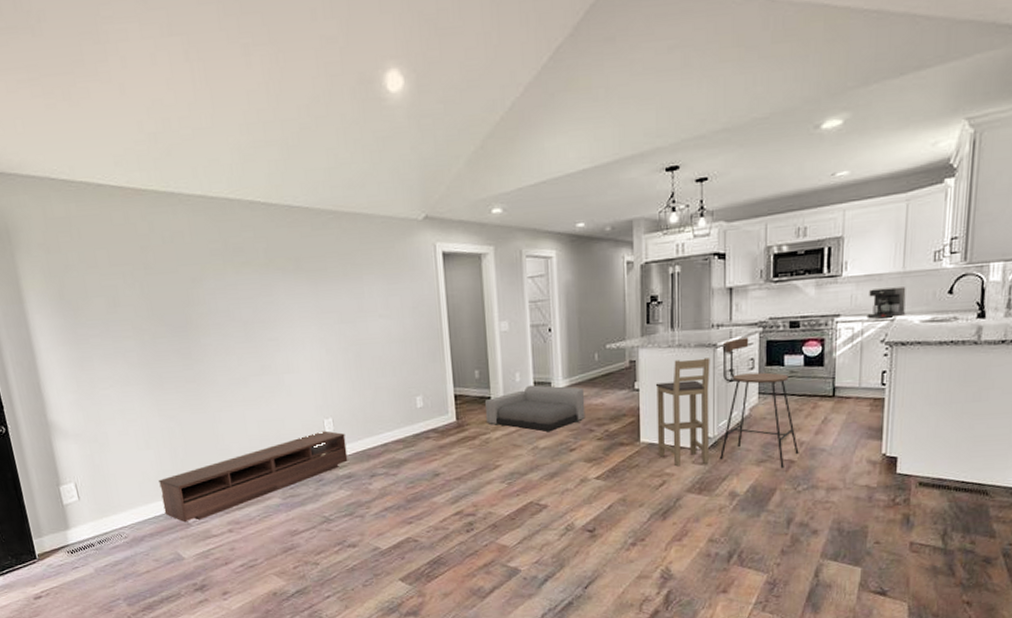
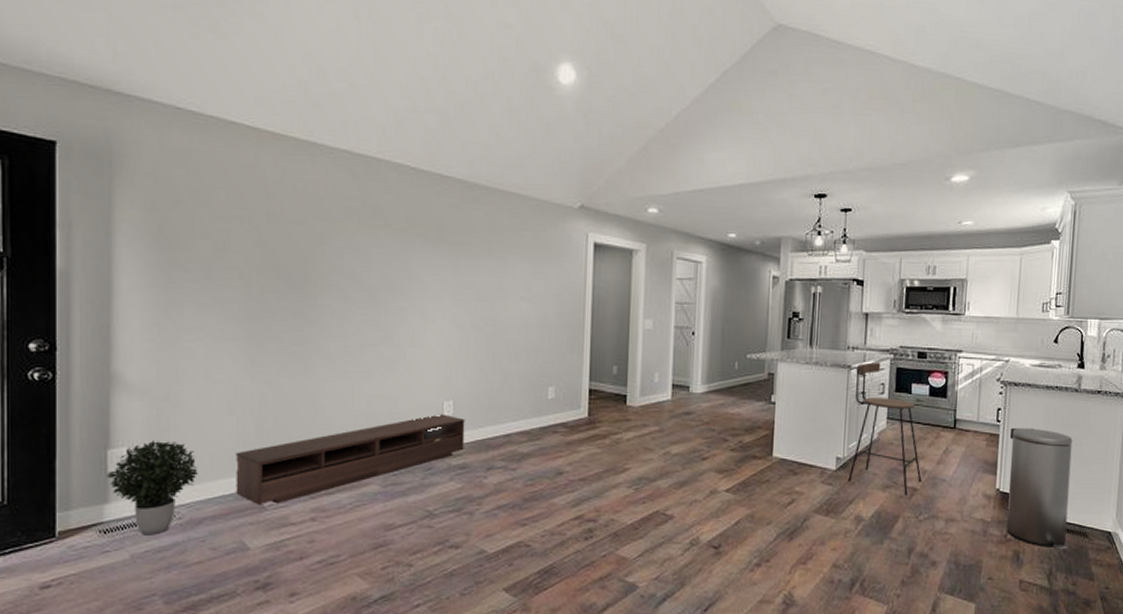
potted plant: none [63,475,132,553] -> present [106,439,198,535]
dog bed: present [485,385,586,433] -> none [620,387,722,438]
bar stool: present [655,358,710,467] -> none [789,377,845,486]
coffee maker: present [866,287,906,319] -> none [985,330,1019,359]
pedal bin: none [895,388,971,510] -> present [1007,427,1073,550]

